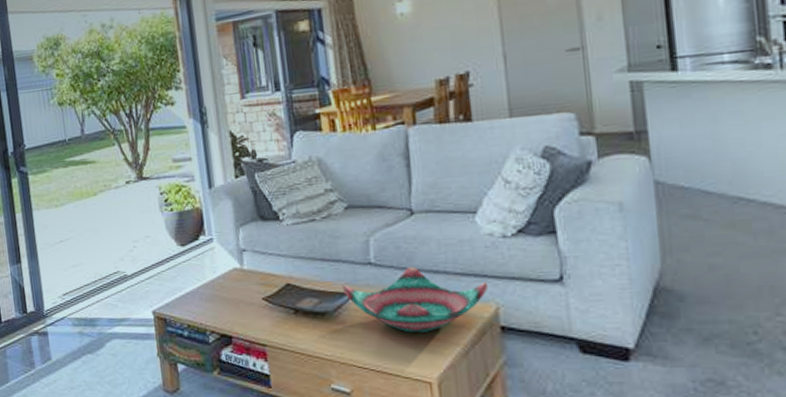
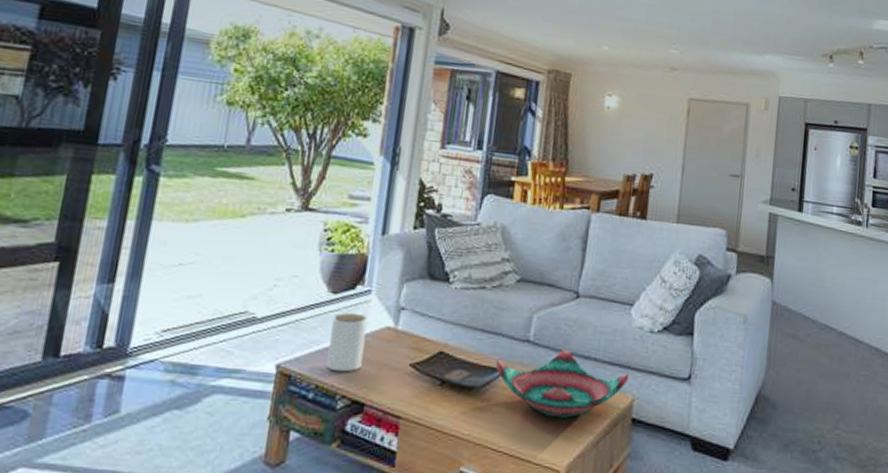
jar: none [187,260,221,312] -> present [326,312,368,372]

